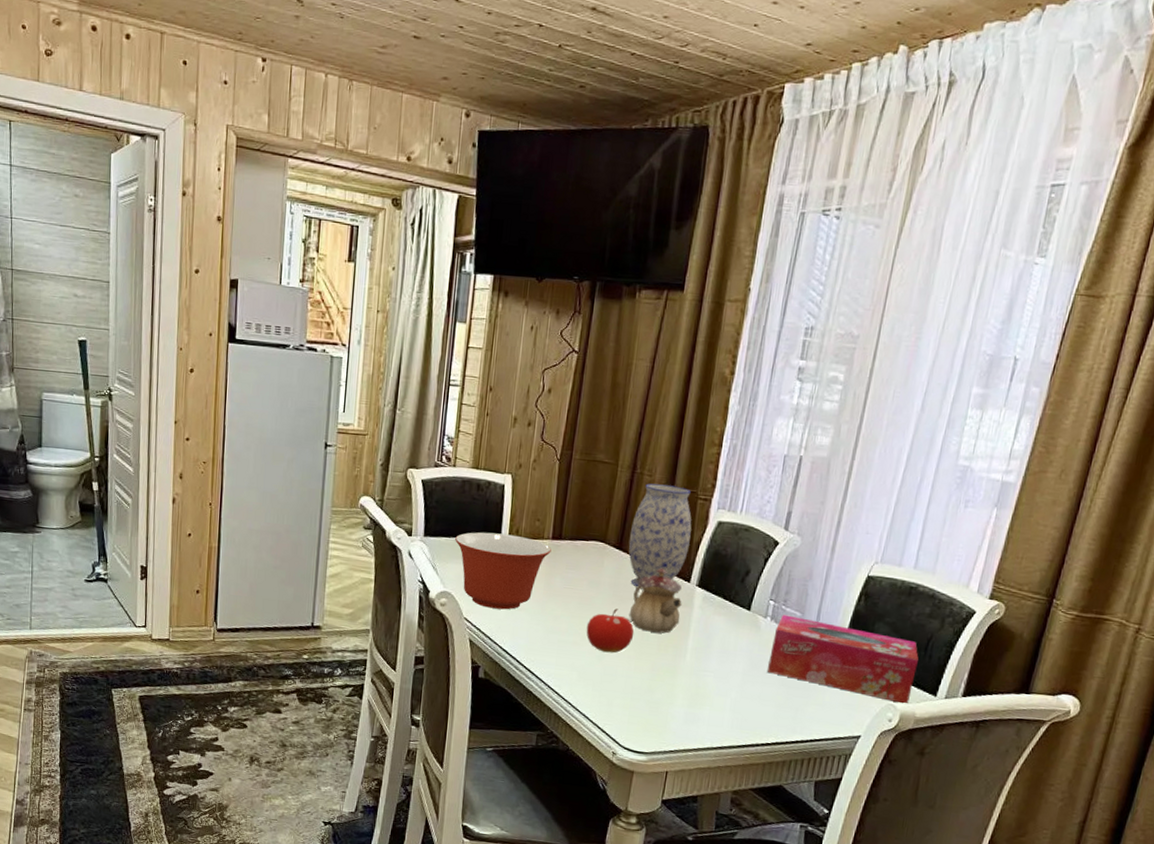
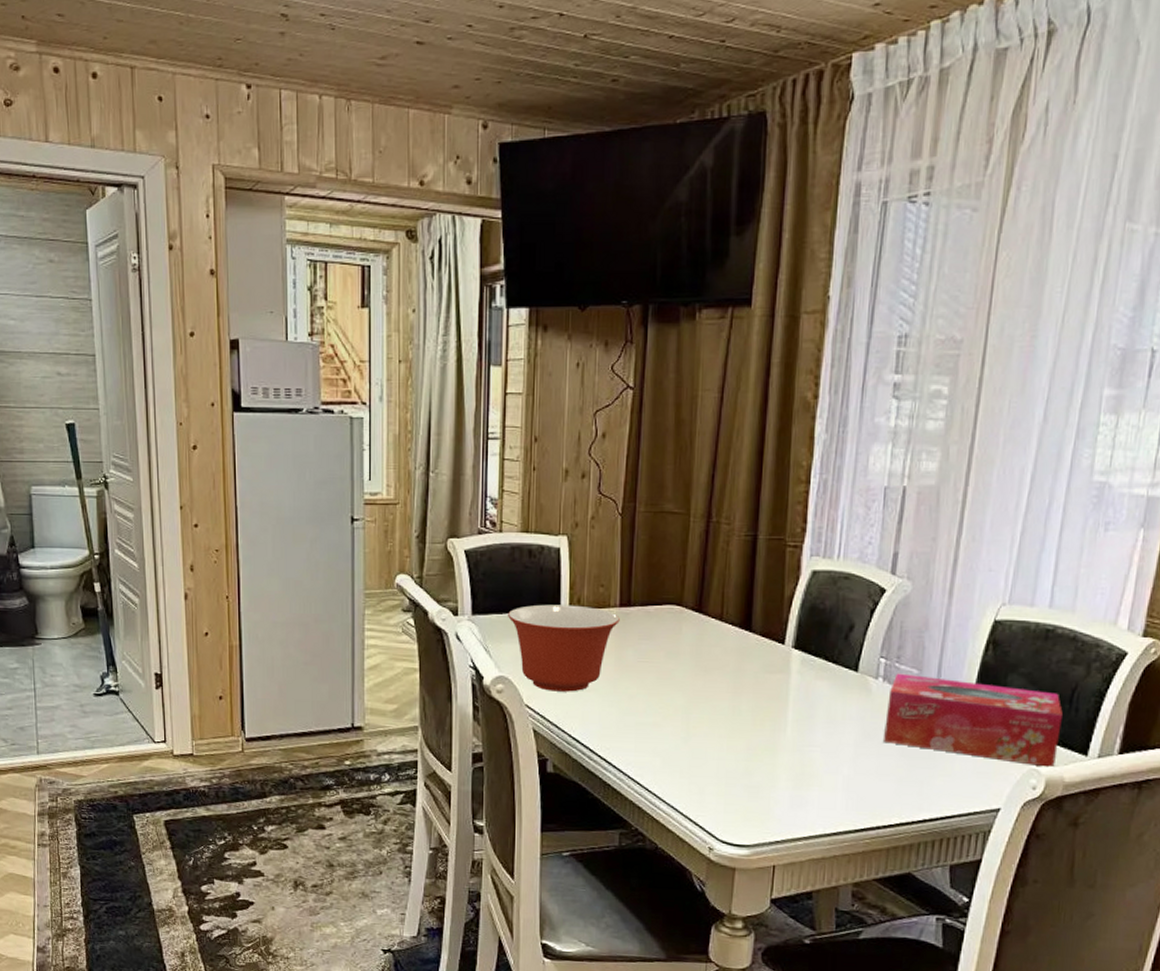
fruit: present [586,608,634,653] -> none [667,681,724,733]
vase: present [628,483,692,587] -> none [709,533,782,655]
teapot: present [629,568,682,634] -> none [716,630,777,706]

